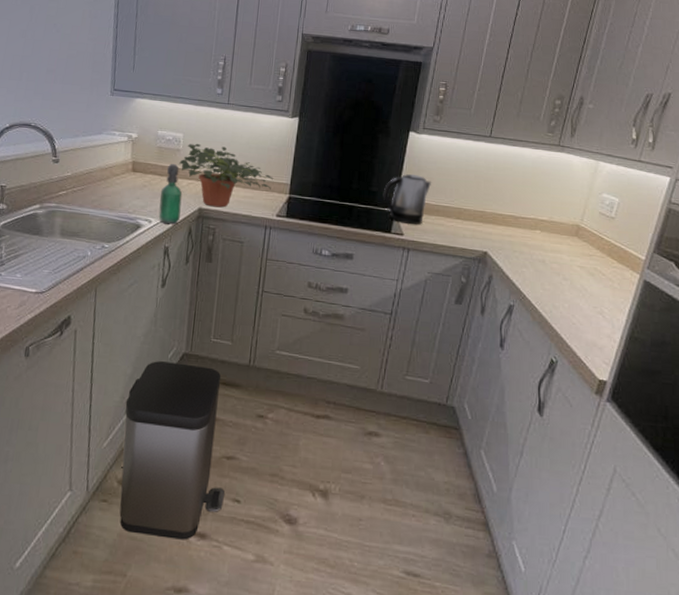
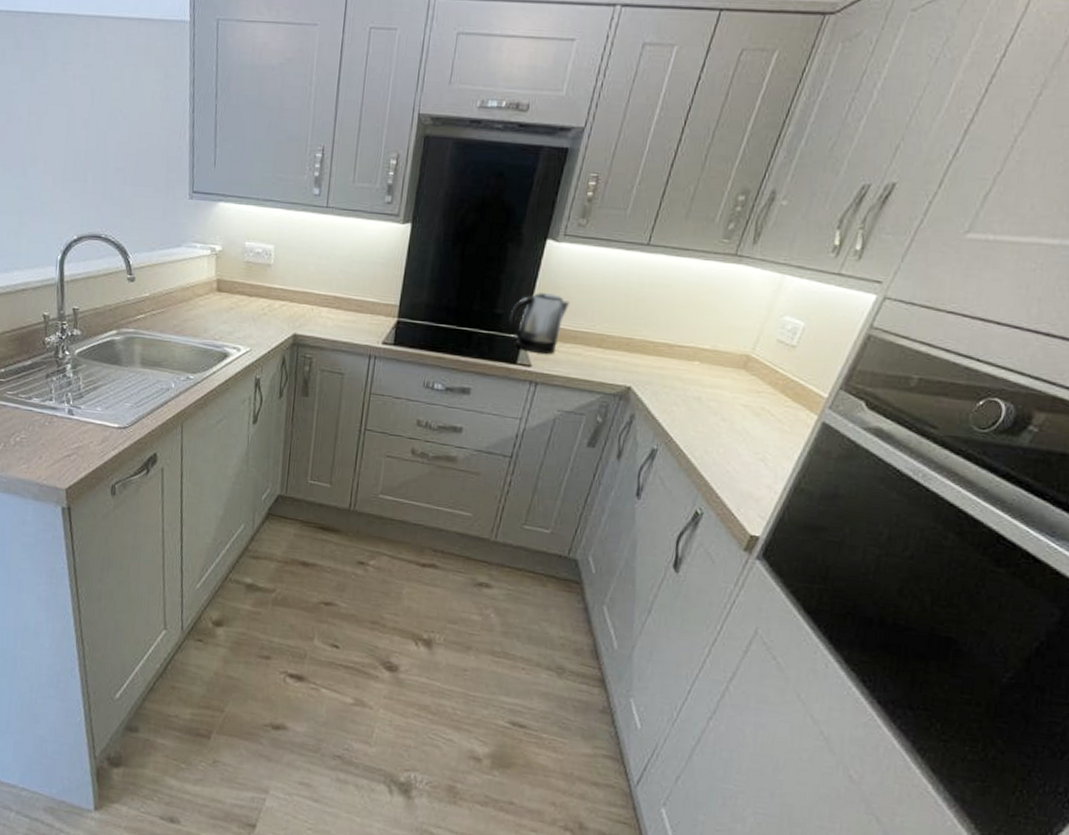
pedal bin: present [119,361,226,540] -> none [215,503,324,681]
soap dispenser: present [158,164,183,225] -> none [248,282,275,353]
potted plant: present [179,143,273,208] -> none [270,257,379,334]

